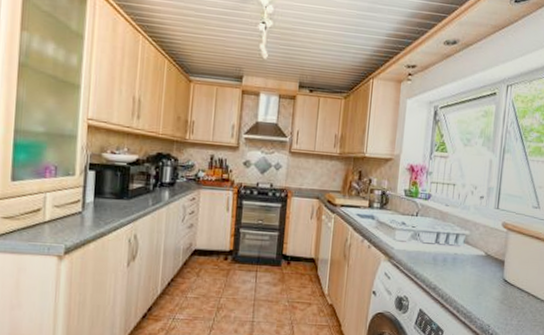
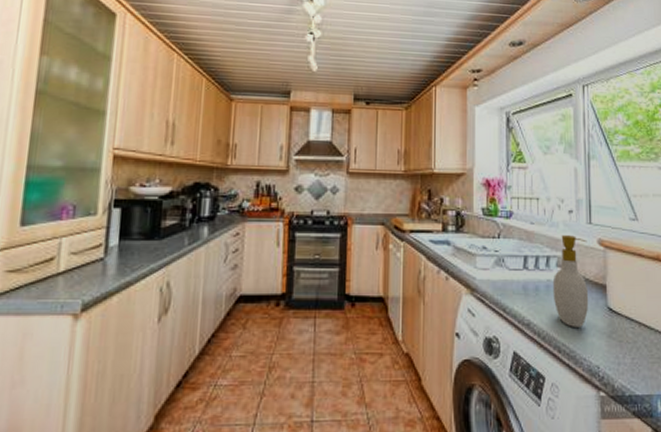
soap bottle: none [458,217,493,294] -> present [552,235,589,327]

